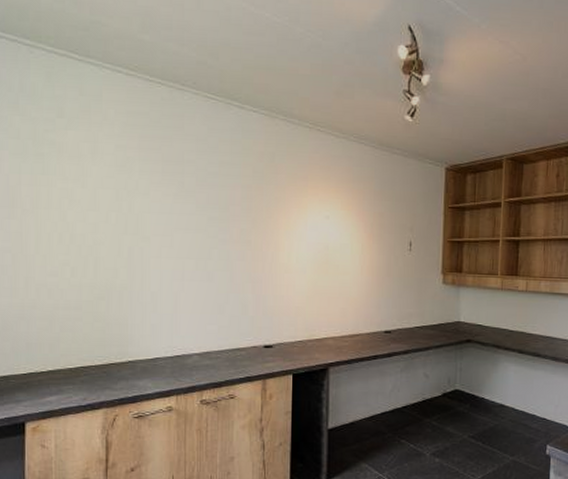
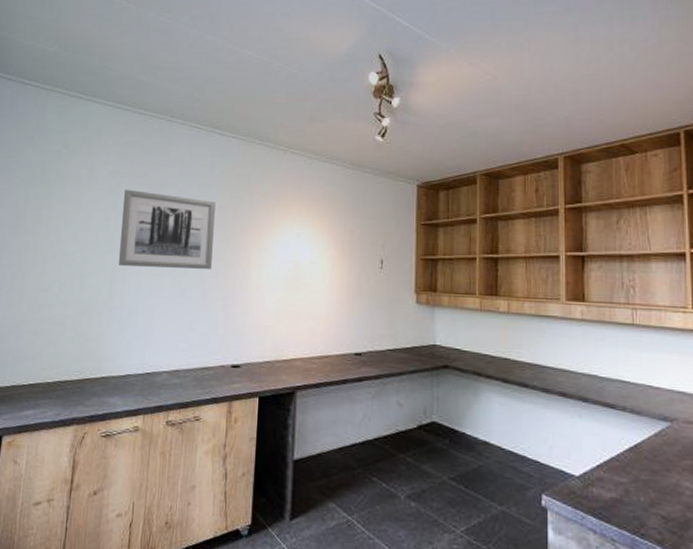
wall art: none [134,165,238,252] -> present [118,189,216,269]

